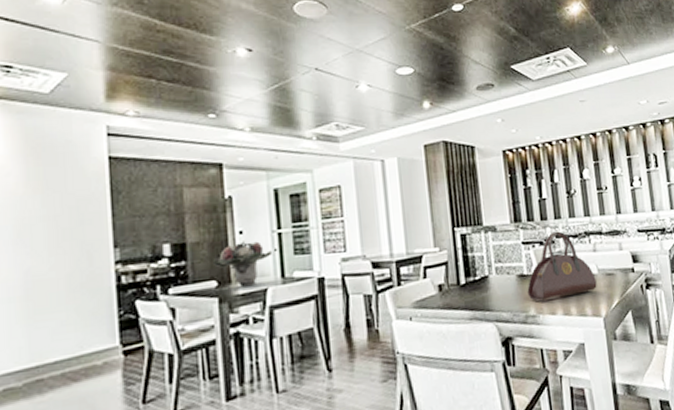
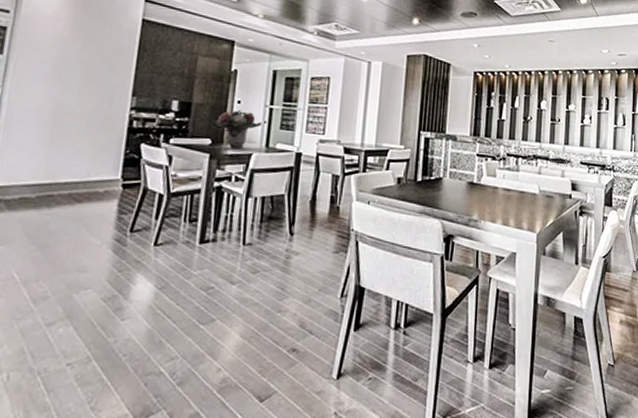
handbag: present [527,231,597,302] -> none [474,150,537,210]

